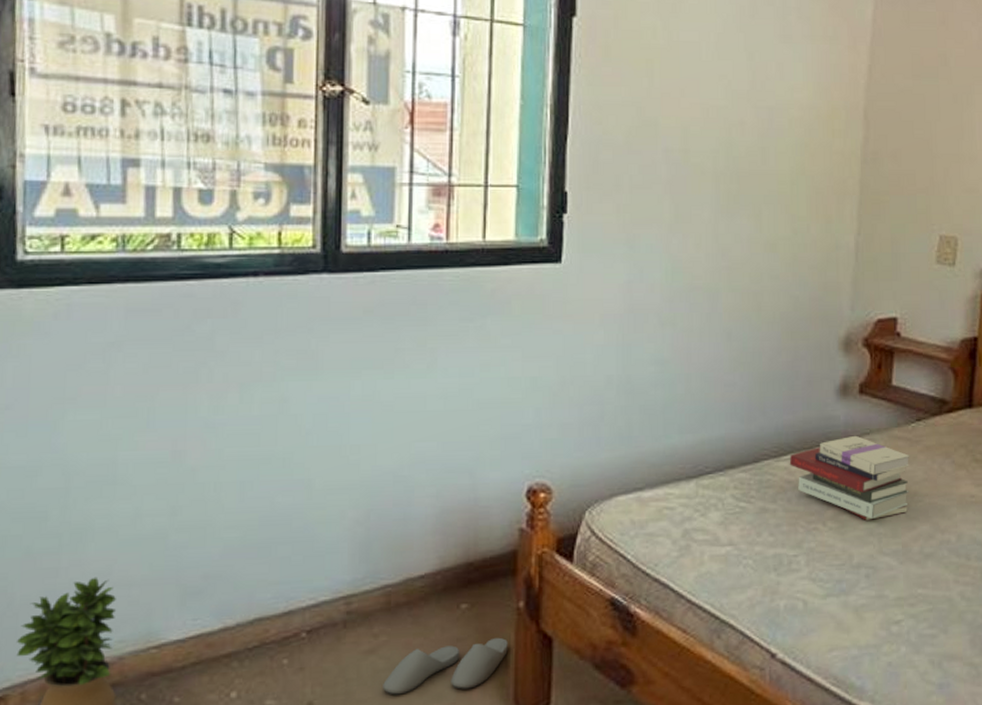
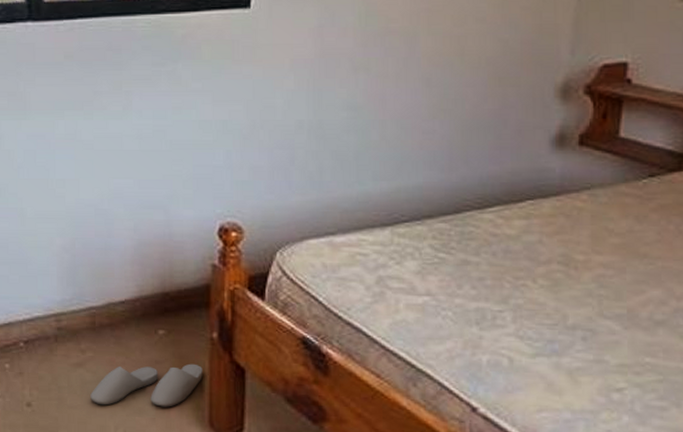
books: present [789,435,910,520] -> none [495,189,640,280]

